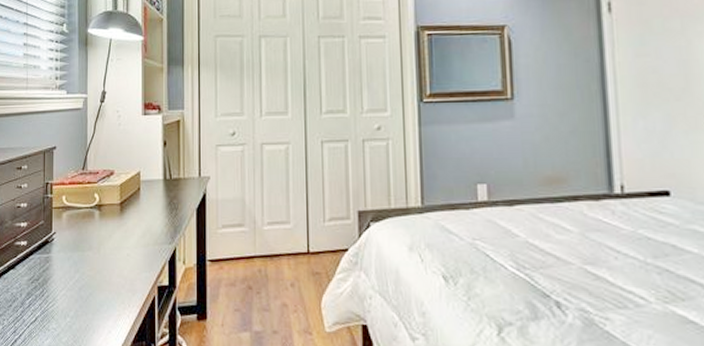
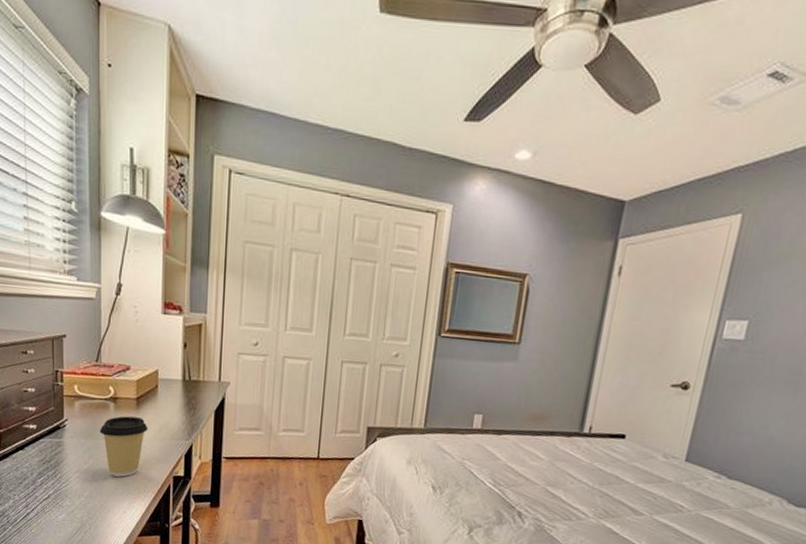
coffee cup: none [85,223,132,292] -> present [99,416,148,477]

